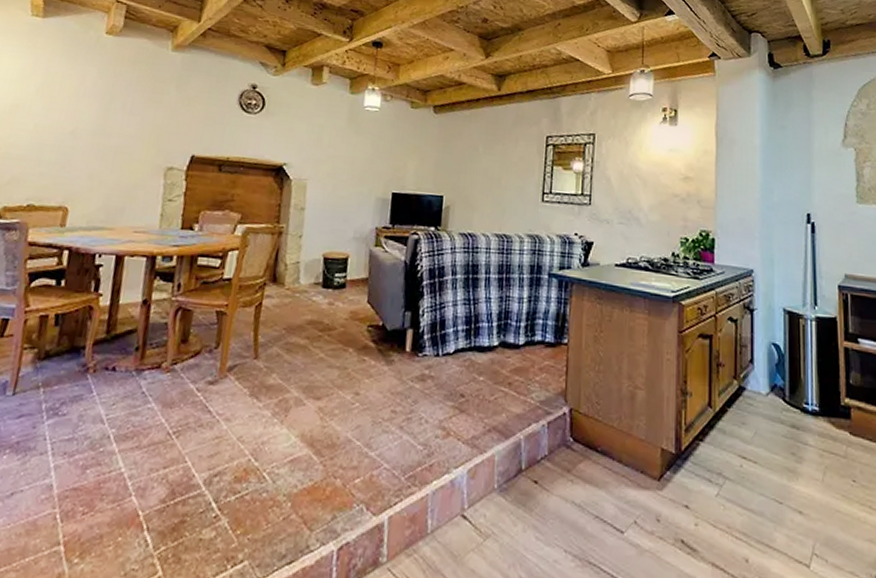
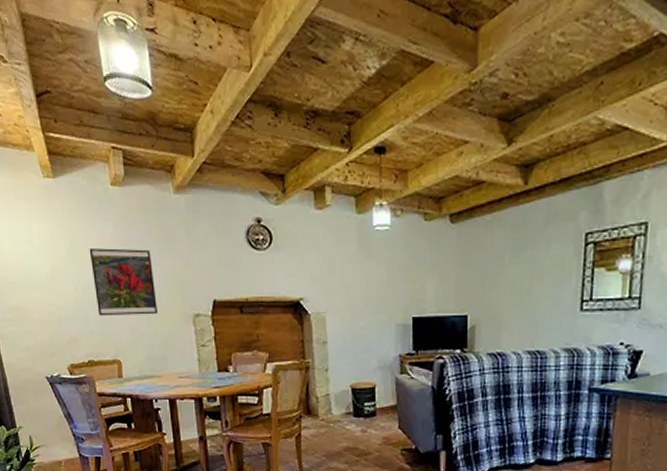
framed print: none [55,89,133,163] -> present [89,248,159,316]

